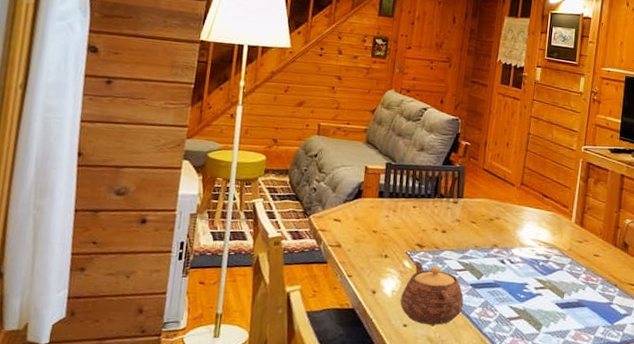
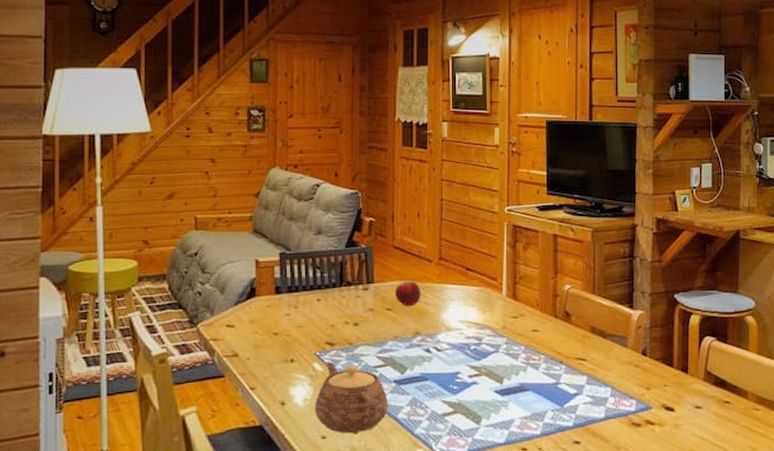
fruit: none [480,199,503,221] -> present [395,280,421,305]

